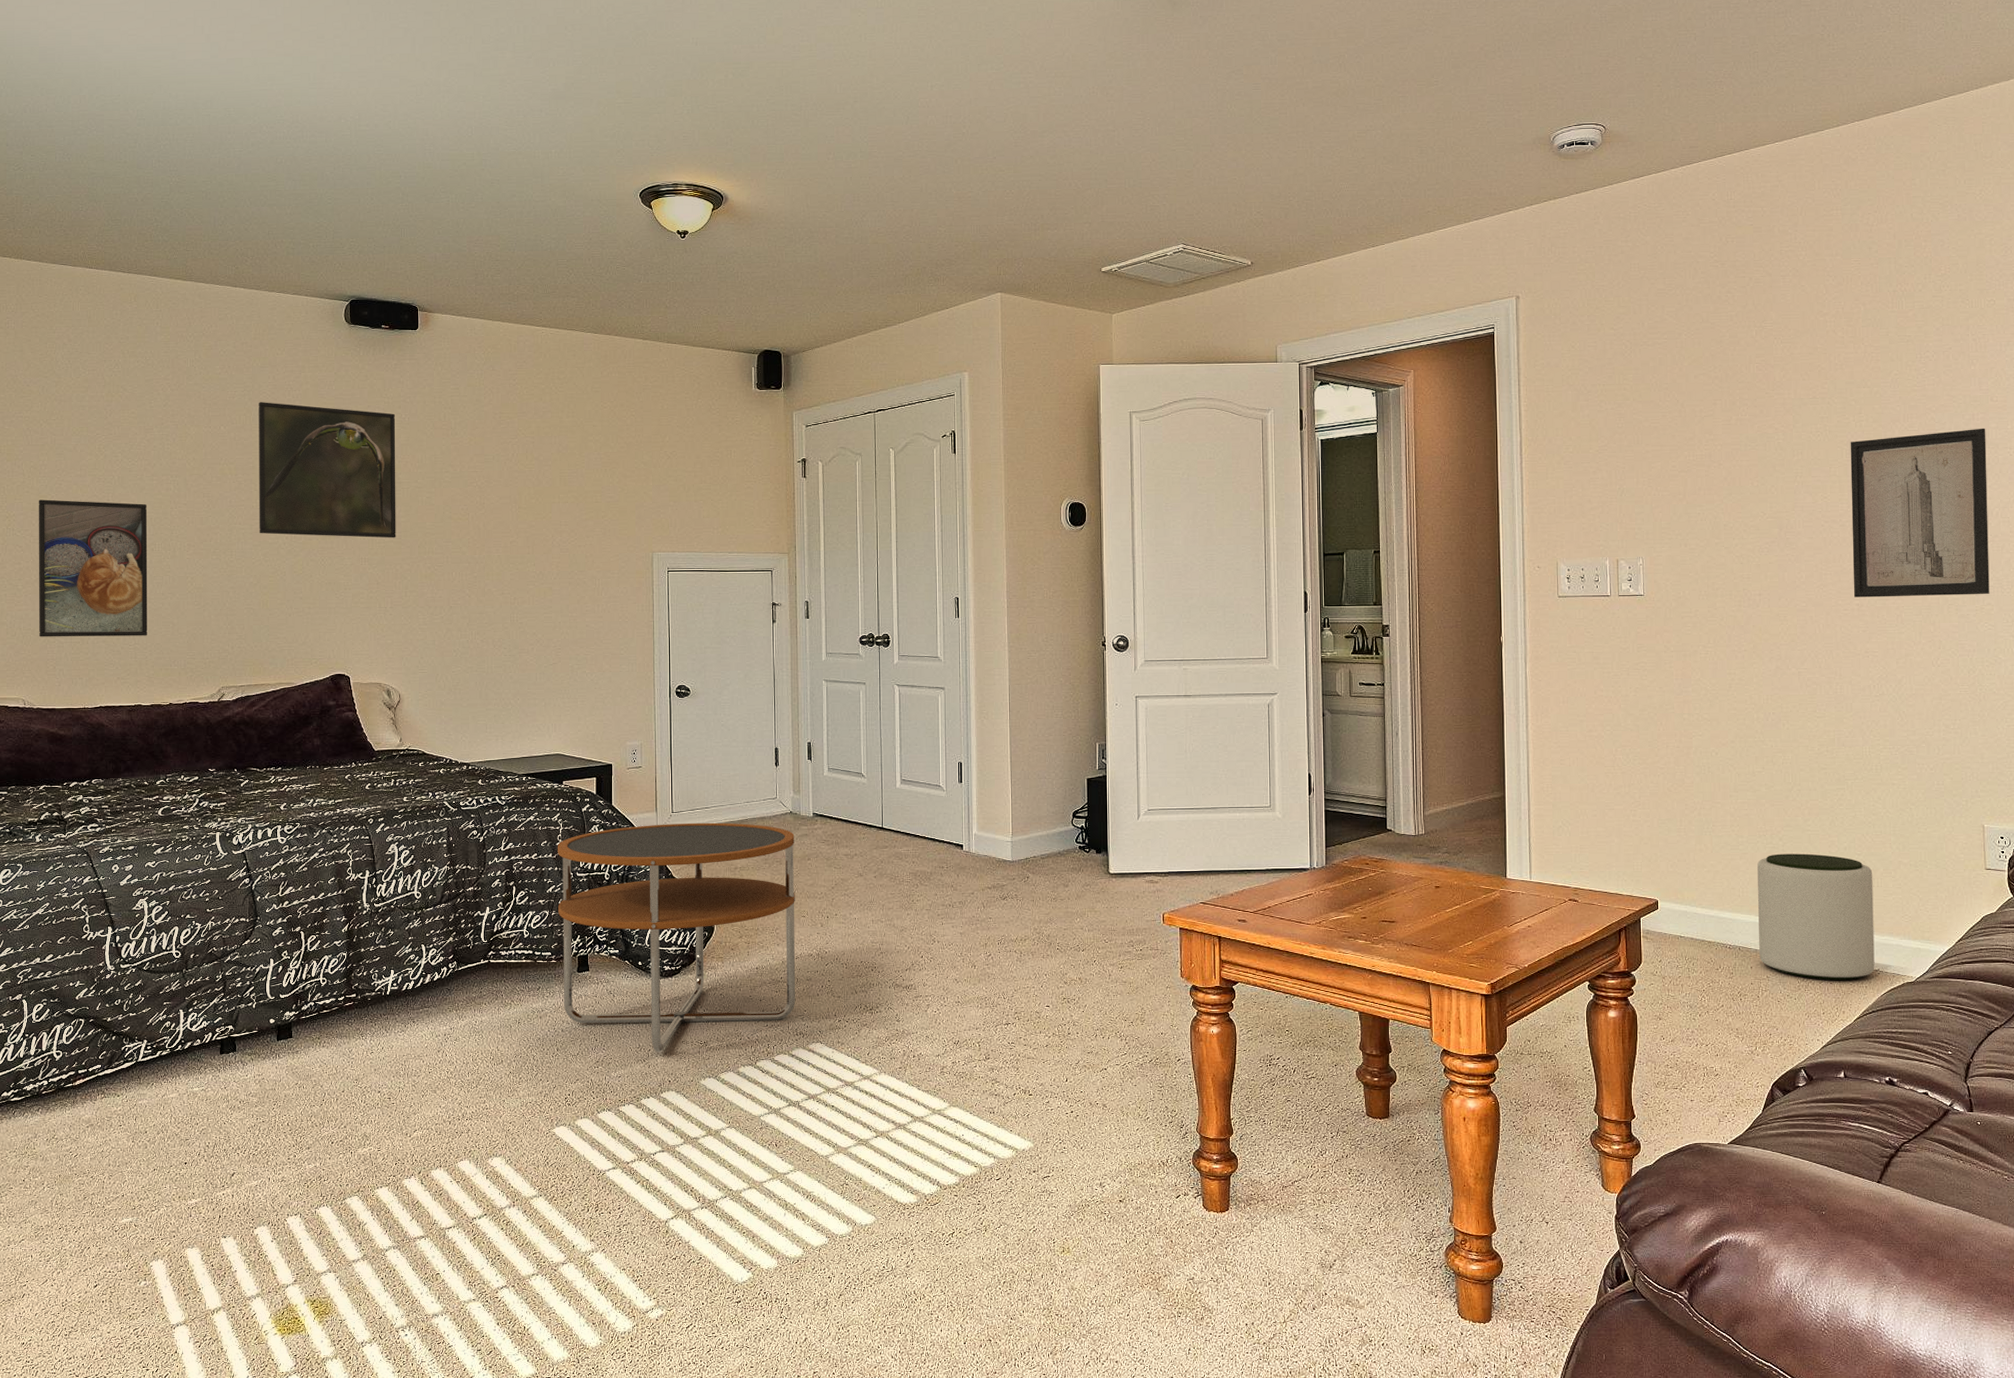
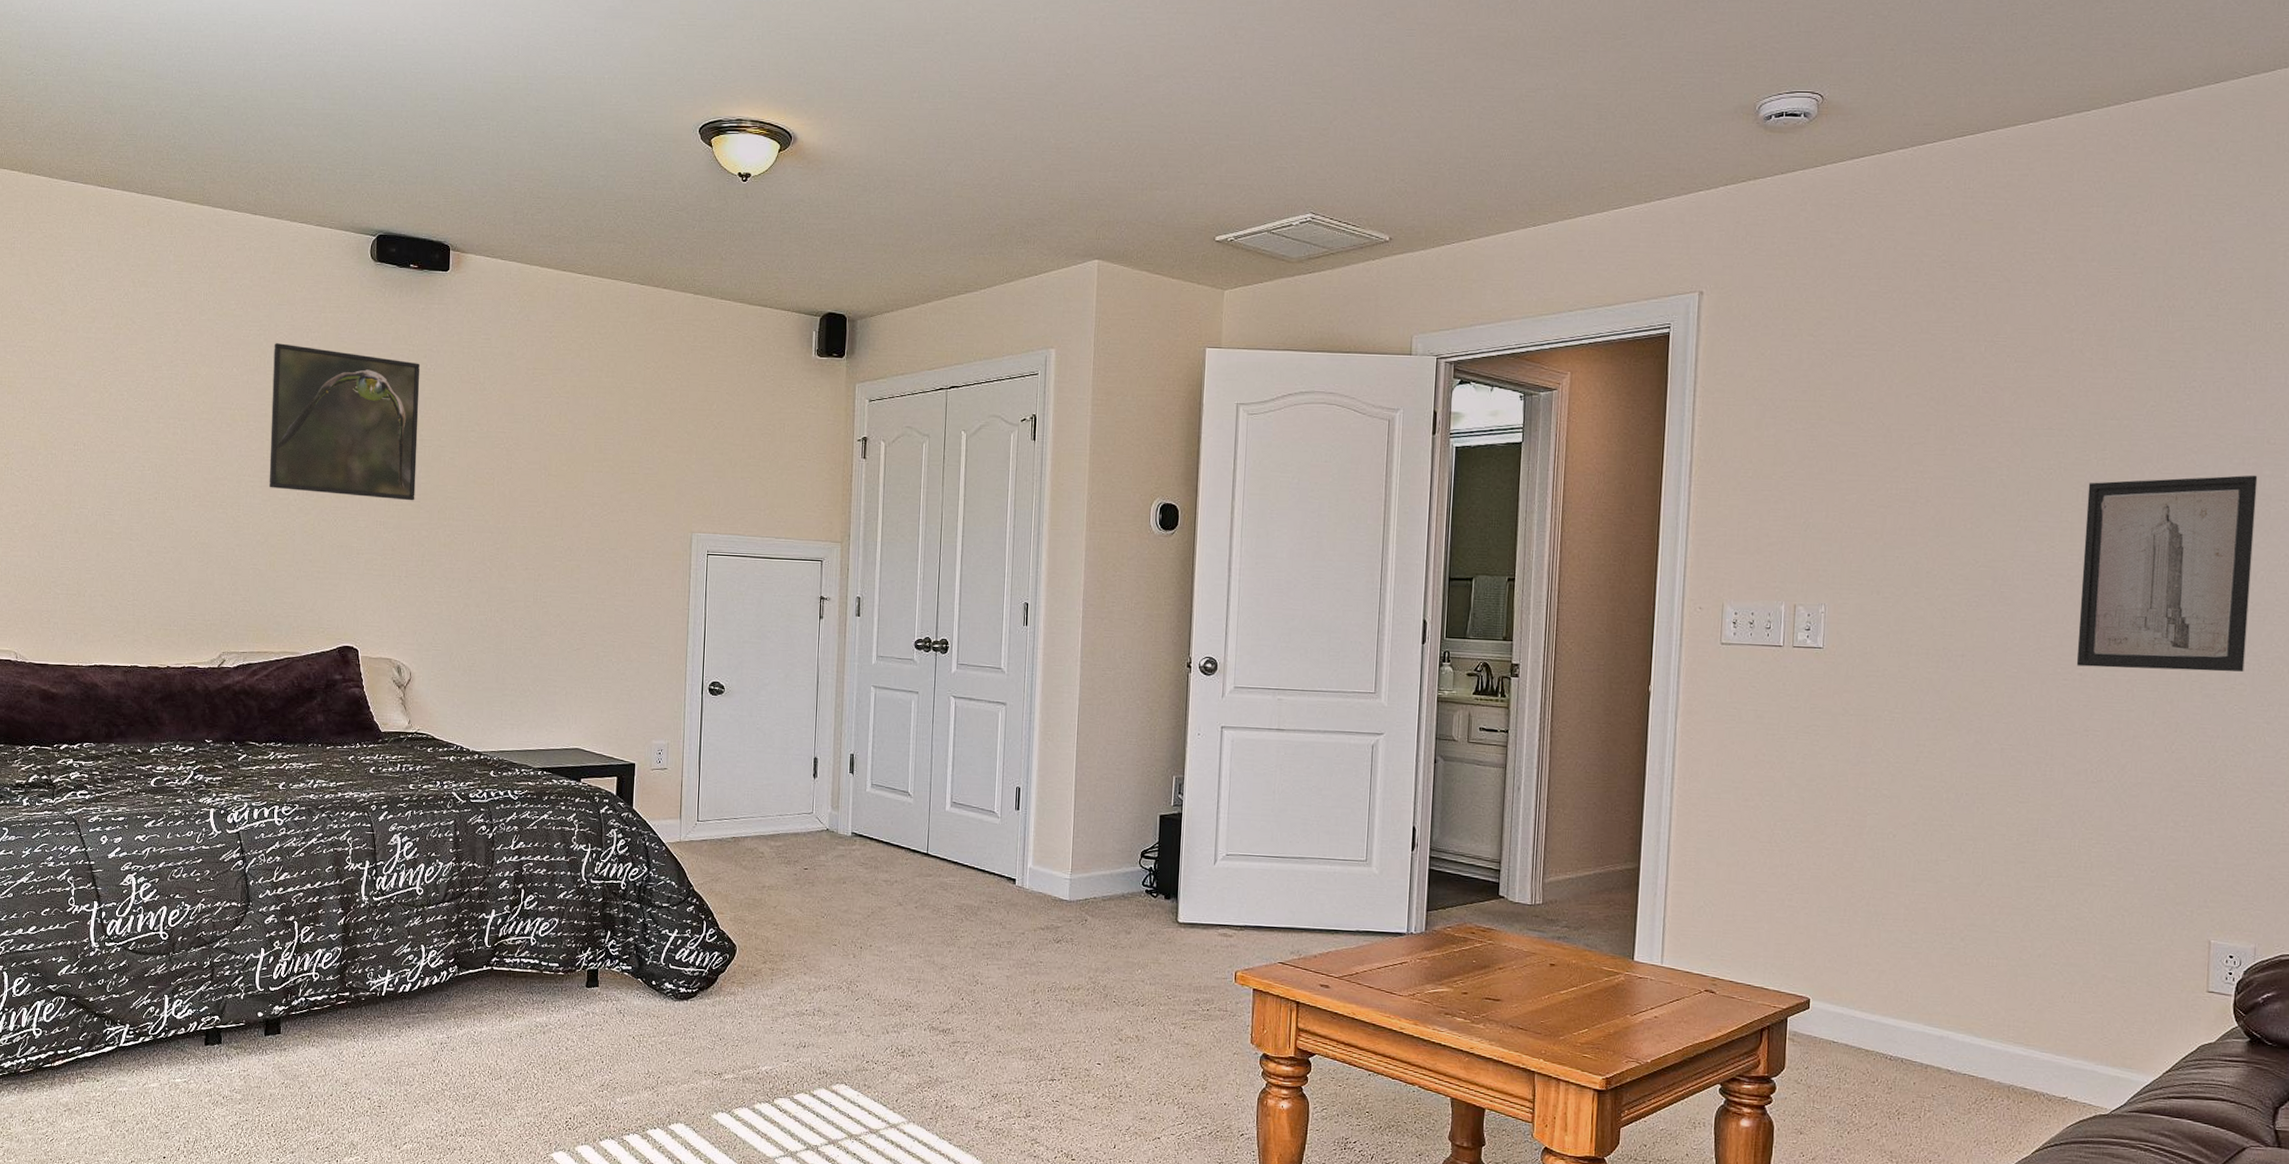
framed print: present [38,499,148,637] -> none [34,437,152,592]
side table: present [557,822,796,1053] -> none [569,832,830,1081]
plant pot: present [1756,853,1875,980] -> none [1925,956,2070,1107]

